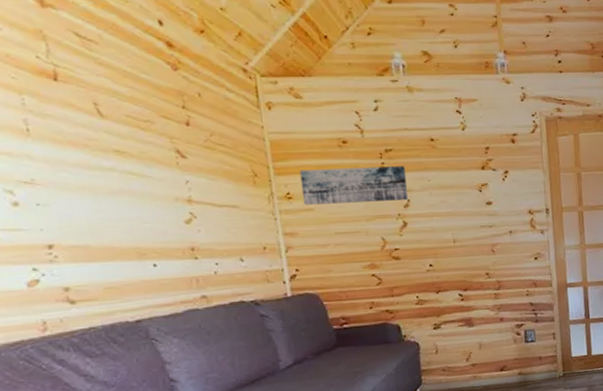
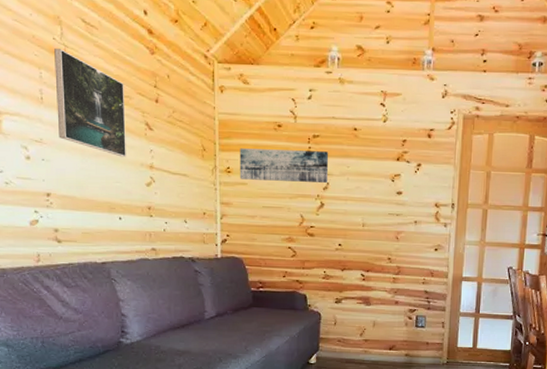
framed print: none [39,69,154,193] -> present [54,49,126,157]

